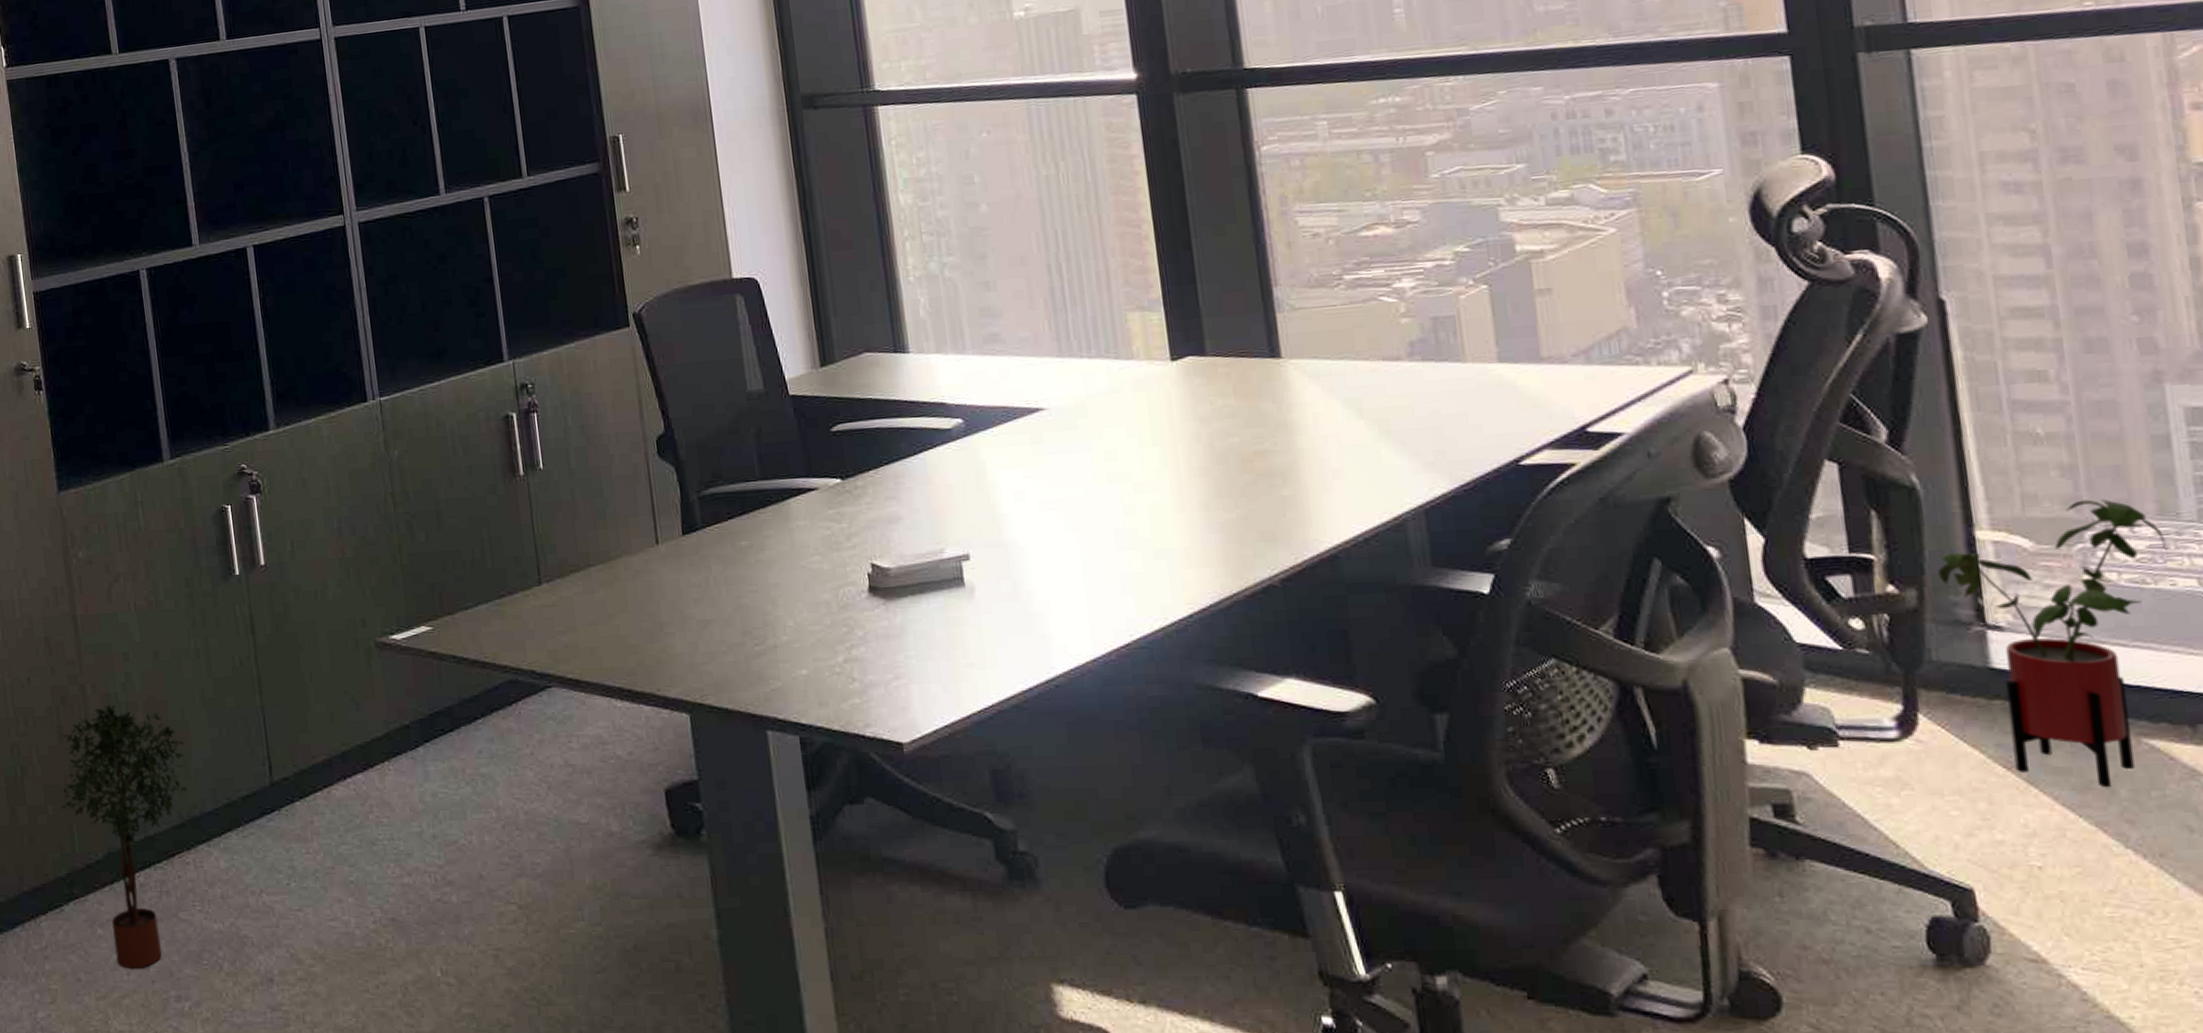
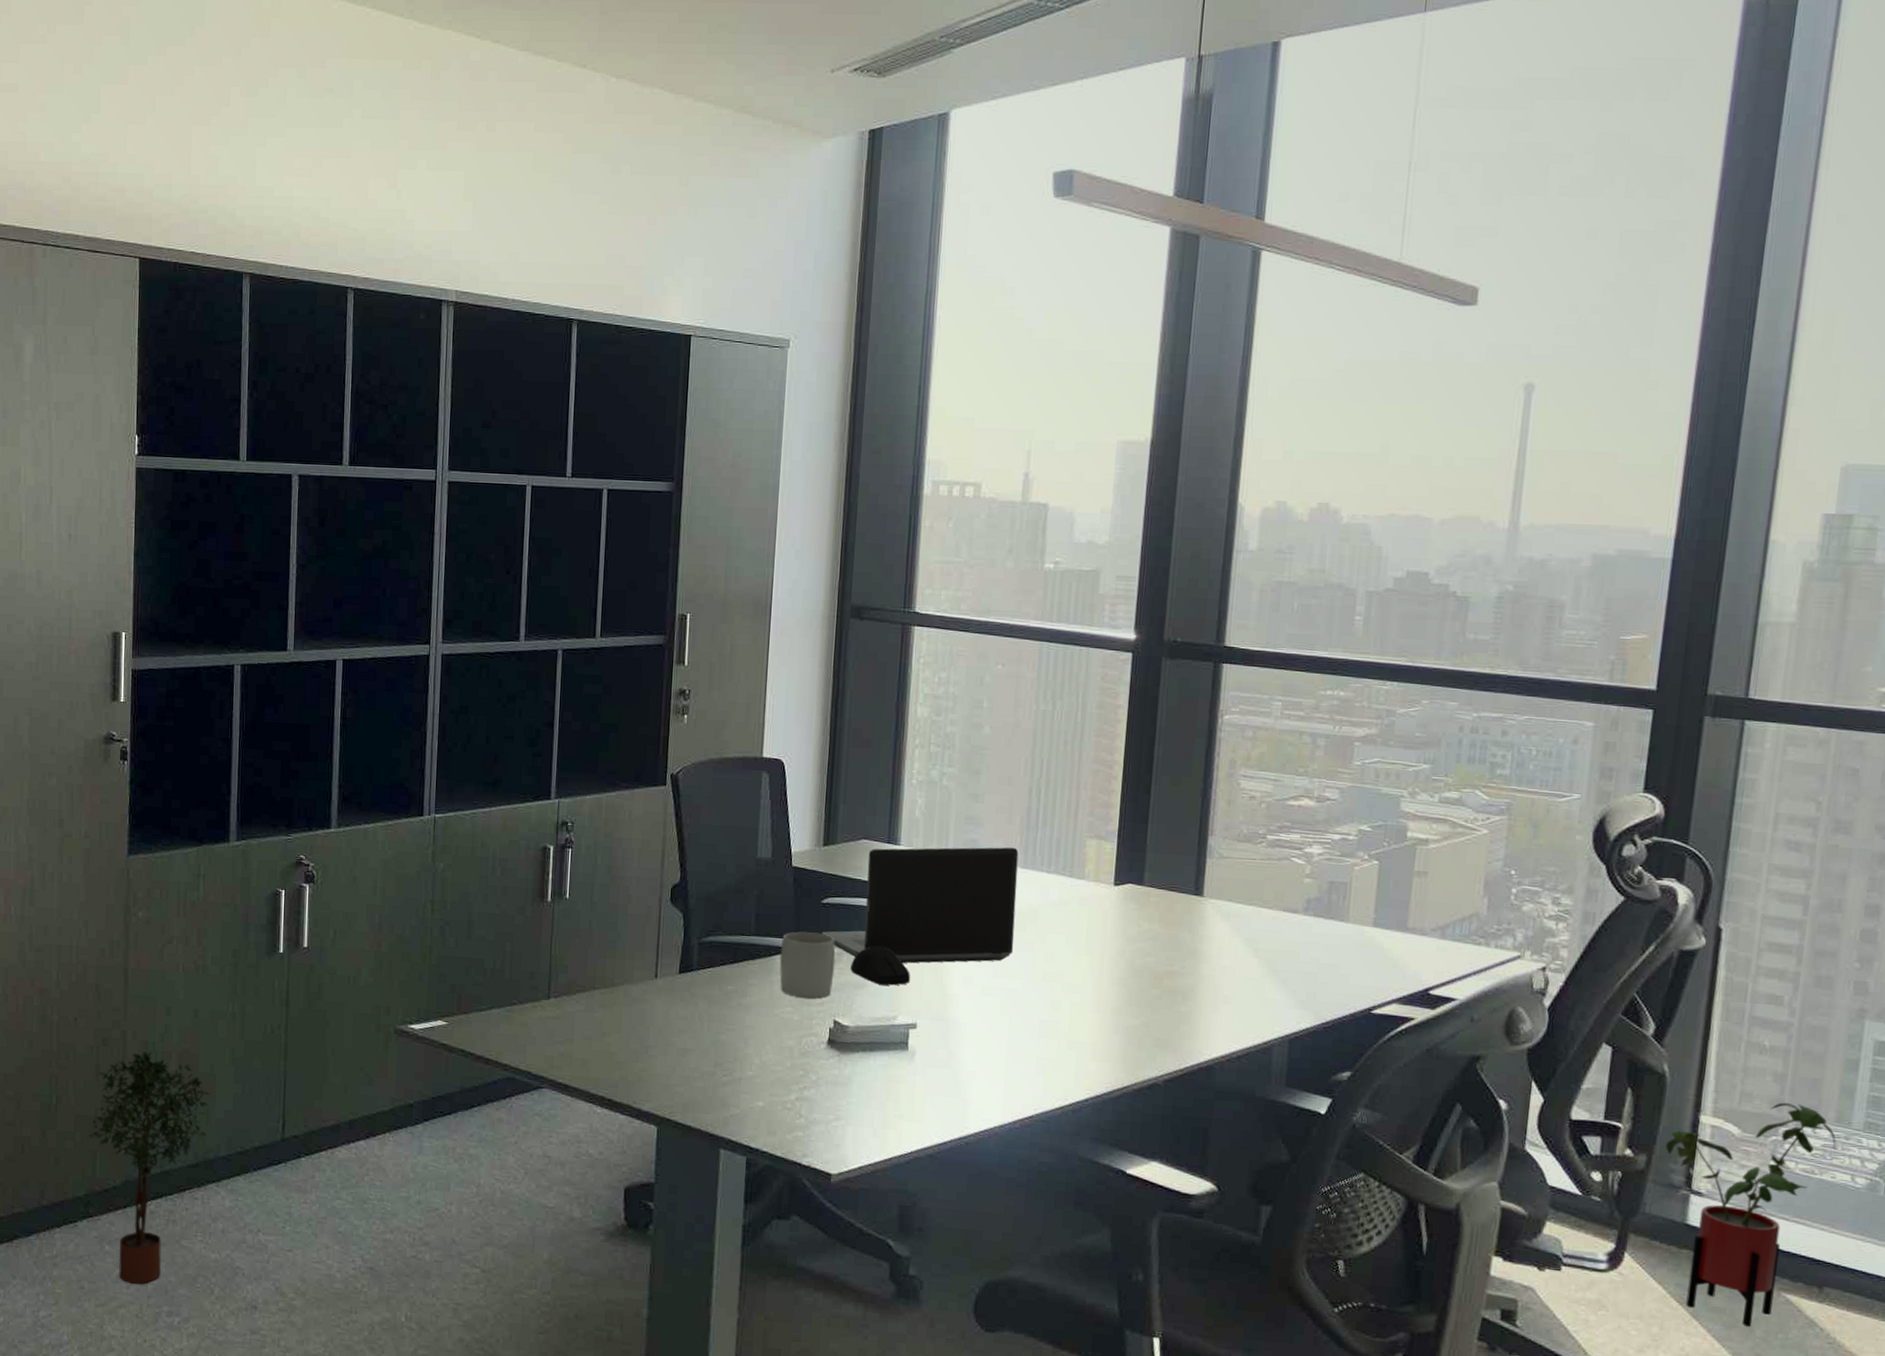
mug: none [793,466,863,543] -> present [779,931,836,998]
laptop computer: none [837,335,1067,488] -> present [821,847,1019,963]
computer mouse: none [878,470,952,515] -> present [850,945,911,986]

